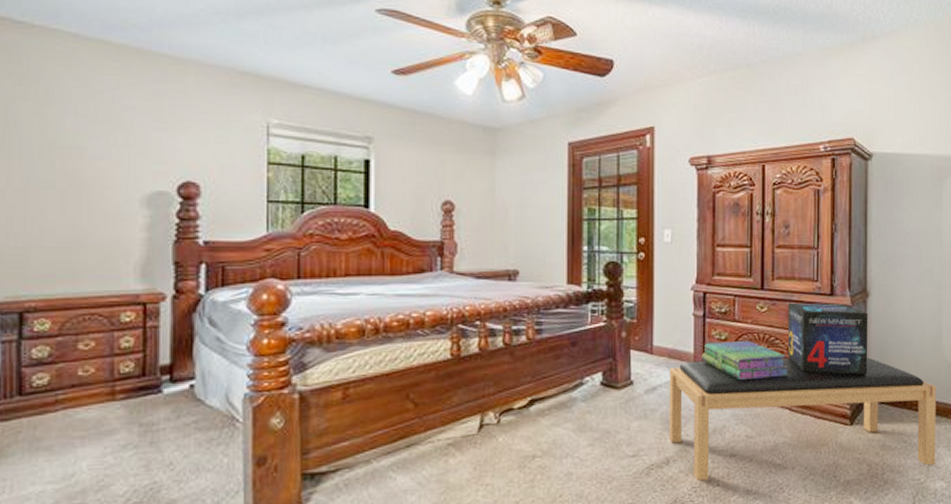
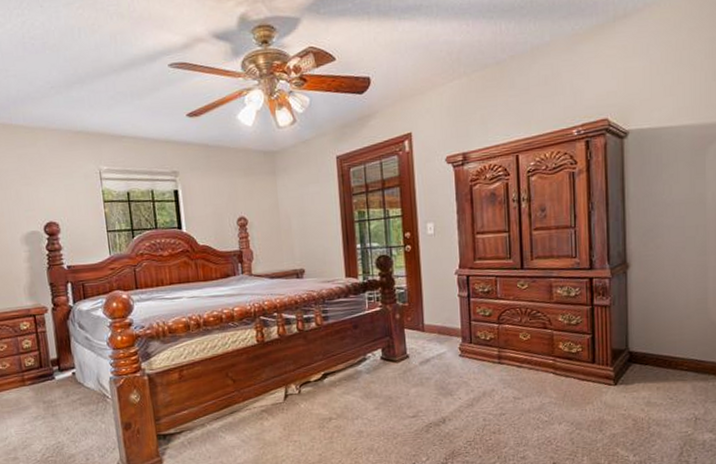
bench: present [668,357,936,481] -> none [439,323,704,436]
stack of books: present [702,340,790,381] -> none [468,314,553,351]
decorative box: present [787,302,868,376] -> none [547,276,631,341]

